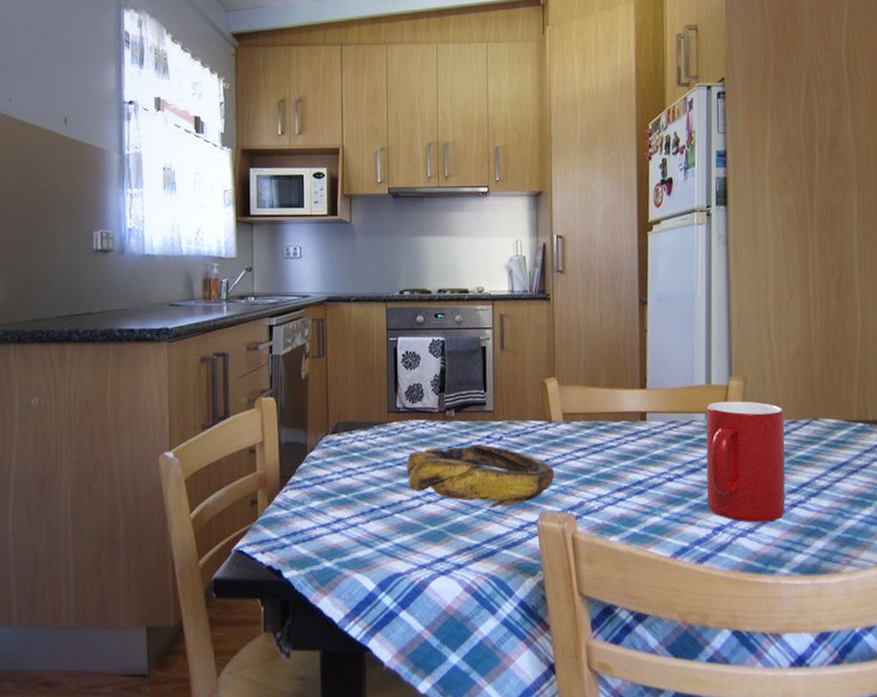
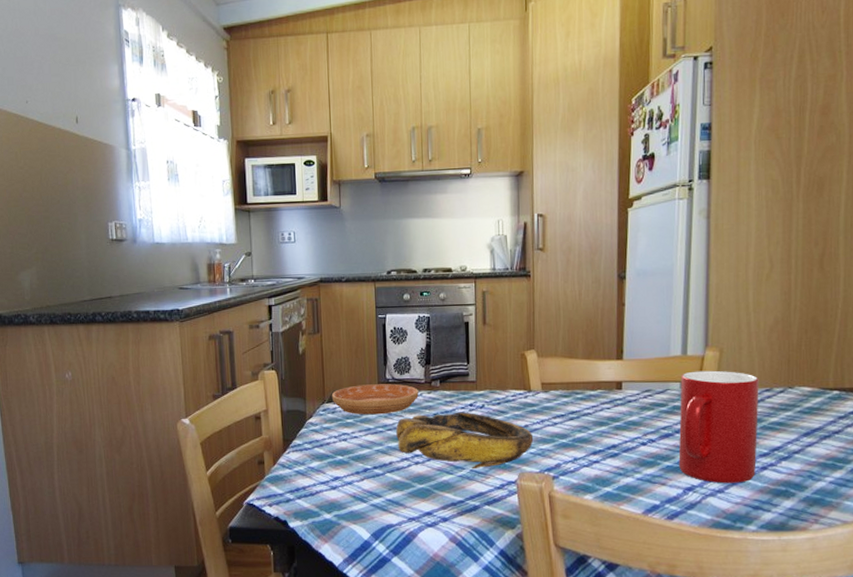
saucer: none [336,413,432,448] -> present [331,384,419,415]

